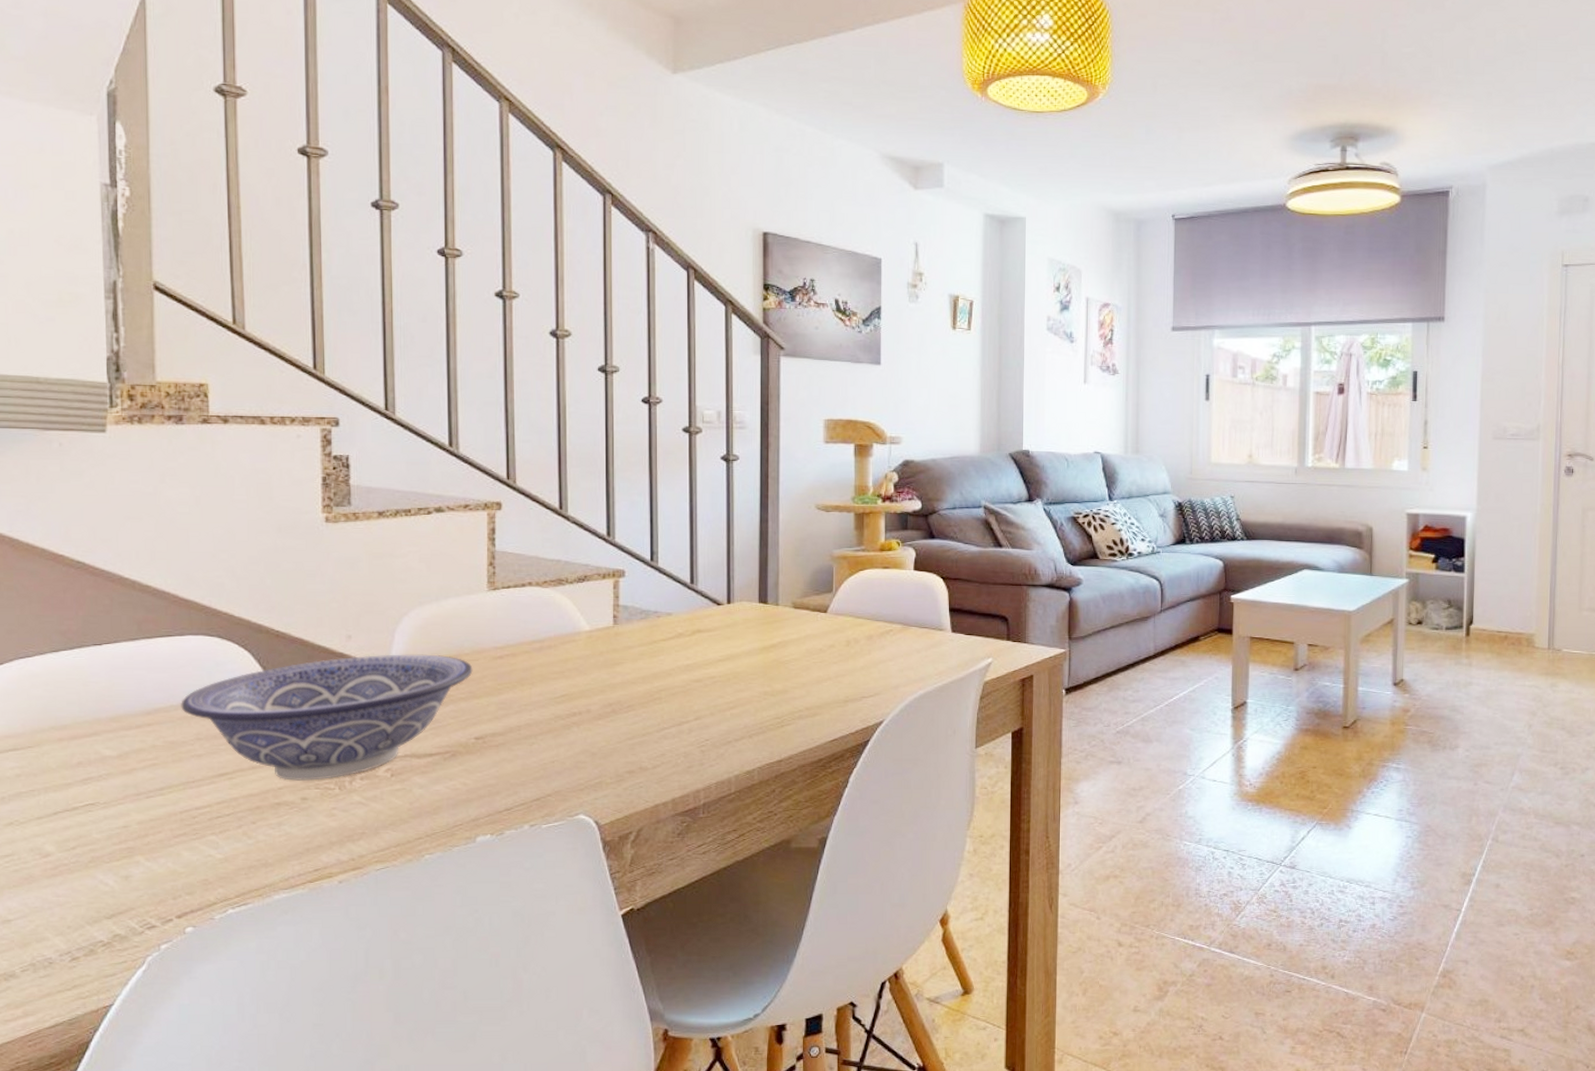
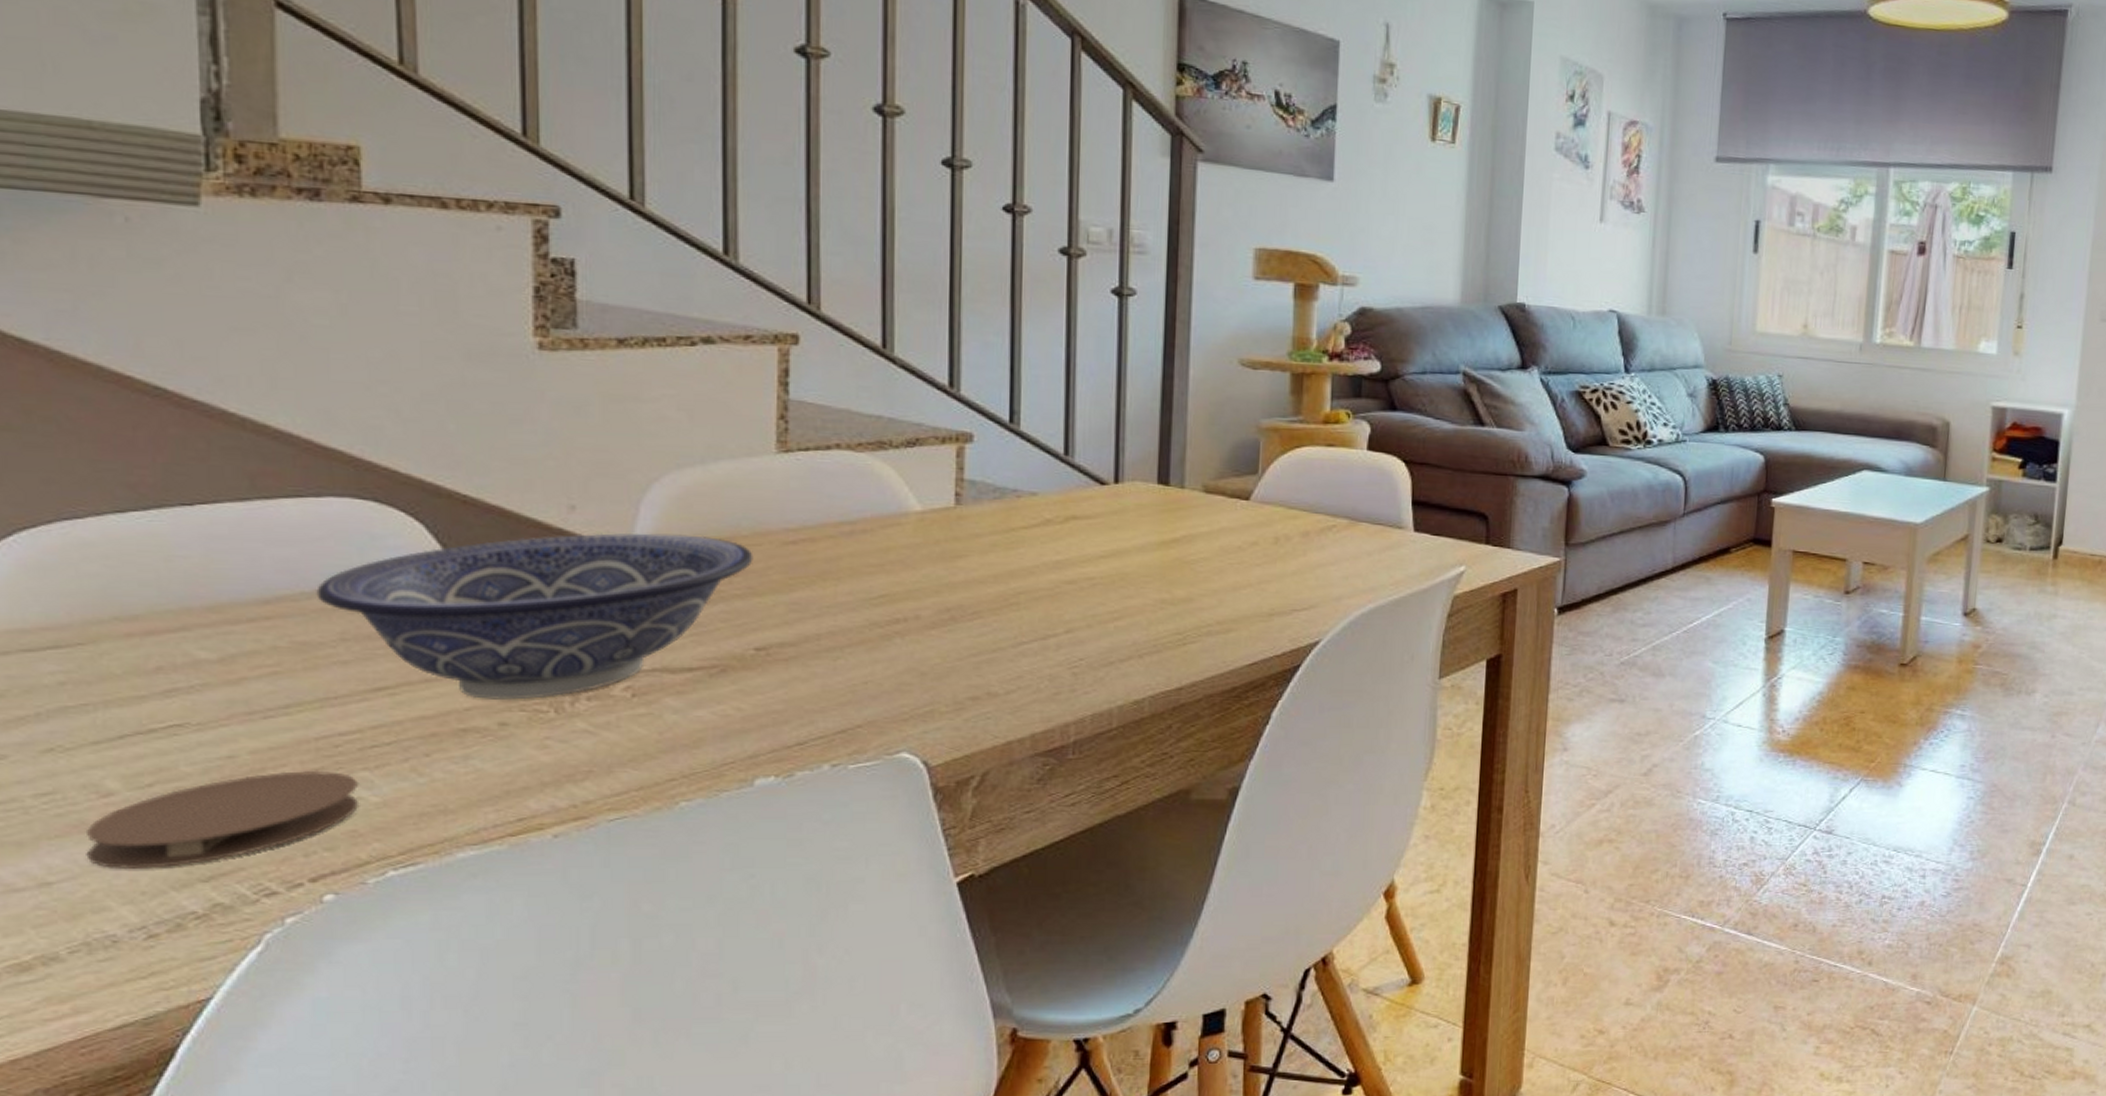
coaster: none [32,835,209,909] -> present [85,770,360,869]

